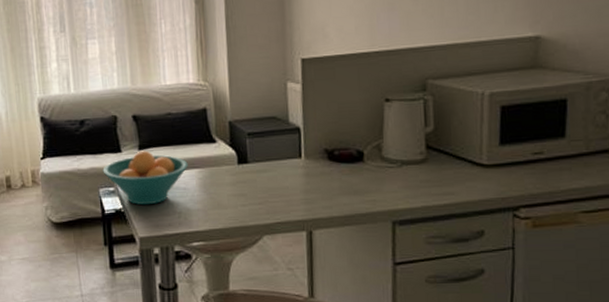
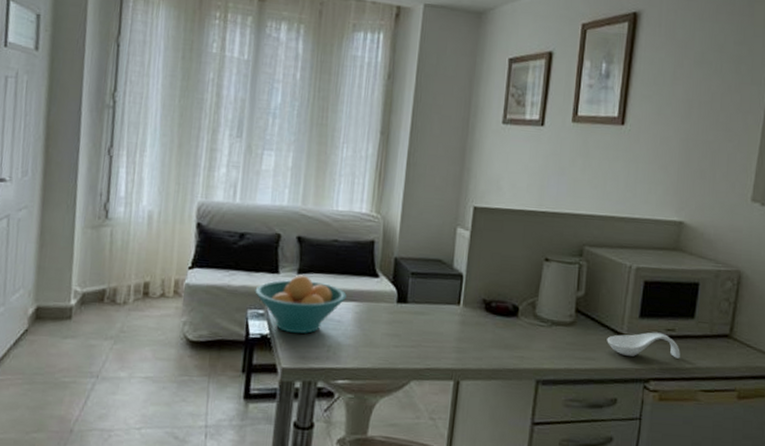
spoon rest: none [465,157,553,186] -> present [607,332,680,359]

